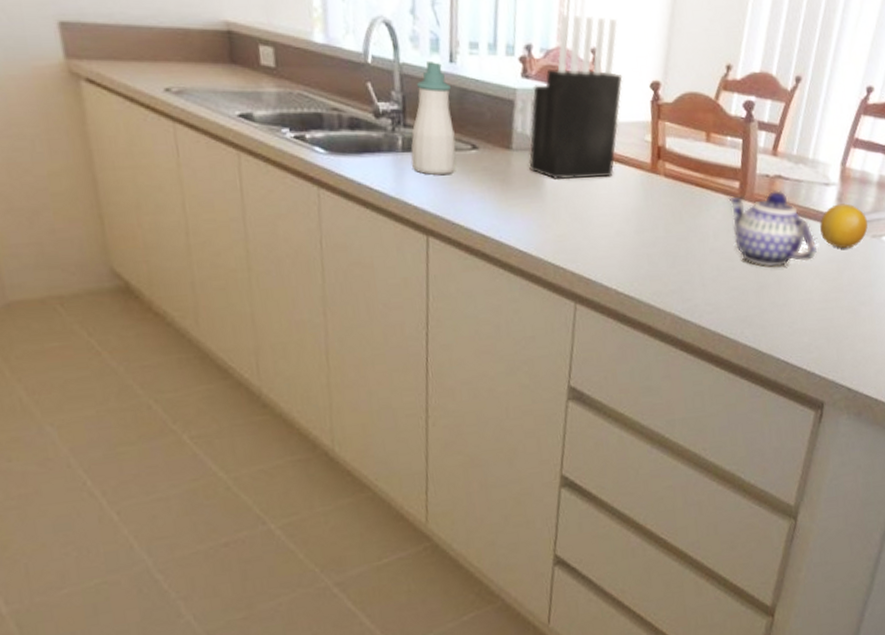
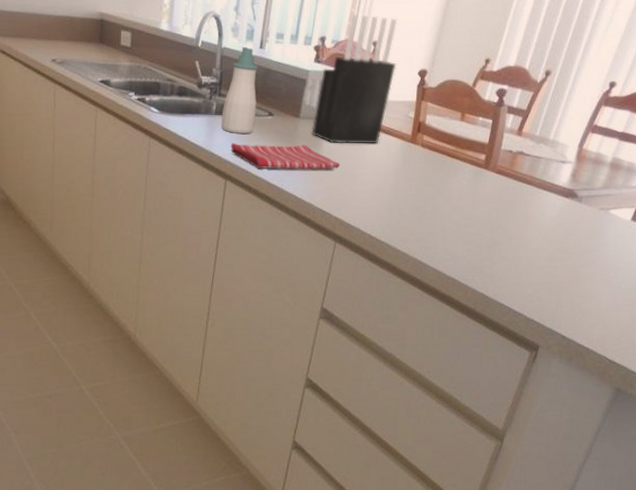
dish towel: none [427,183,570,218] -> present [230,142,341,170]
teapot: present [728,190,817,268] -> none [474,164,549,227]
fruit: present [820,203,868,249] -> none [553,179,597,218]

